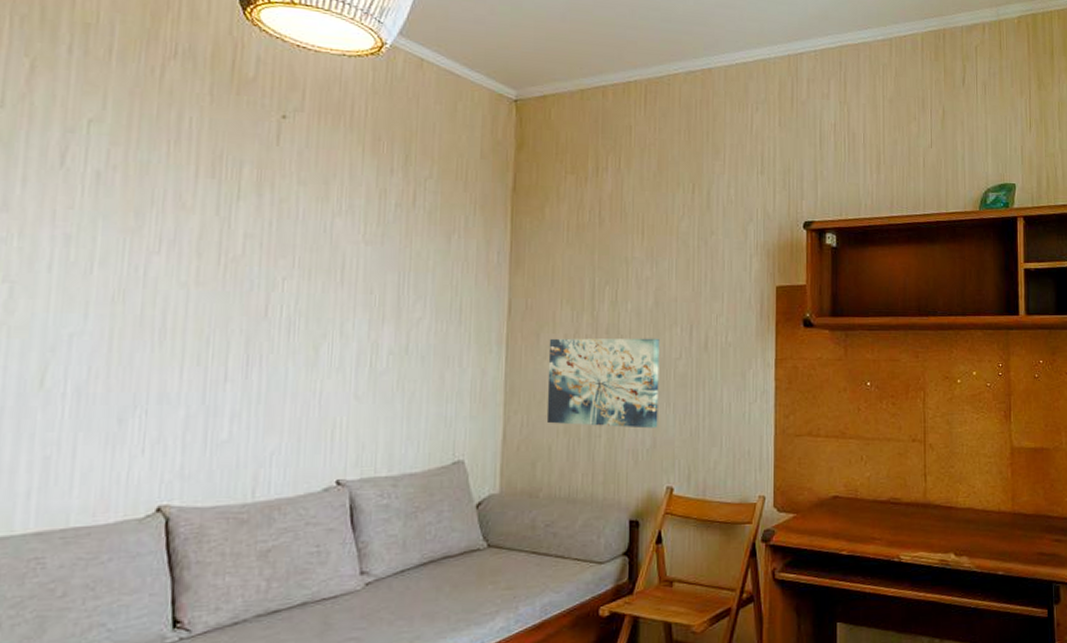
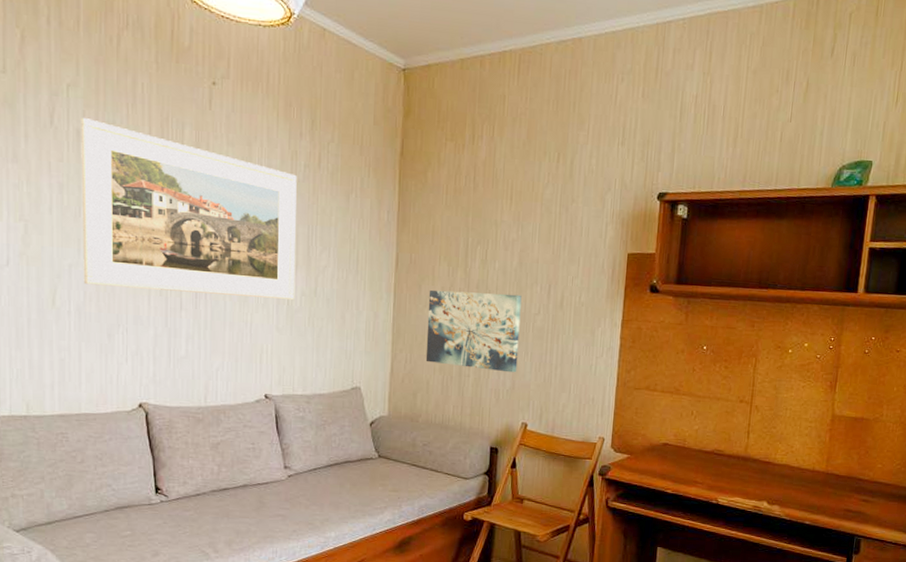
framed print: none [88,157,386,360] -> present [81,118,297,300]

